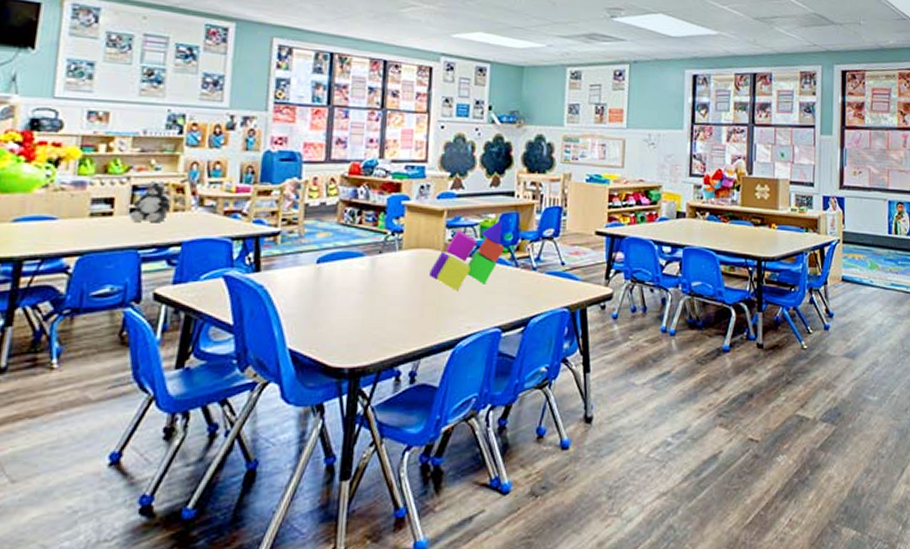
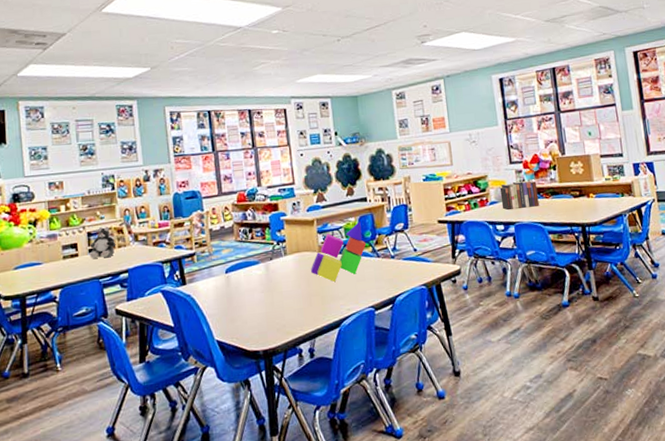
books: none [672,197,716,231] -> present [499,180,539,211]

